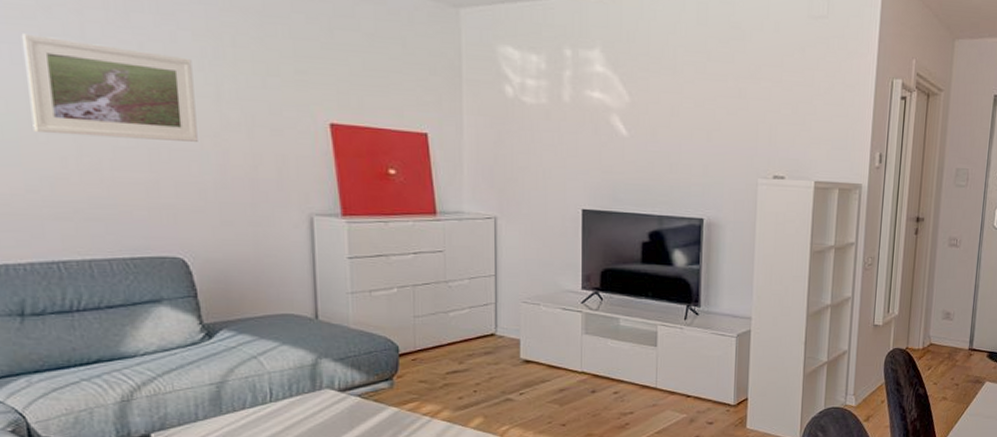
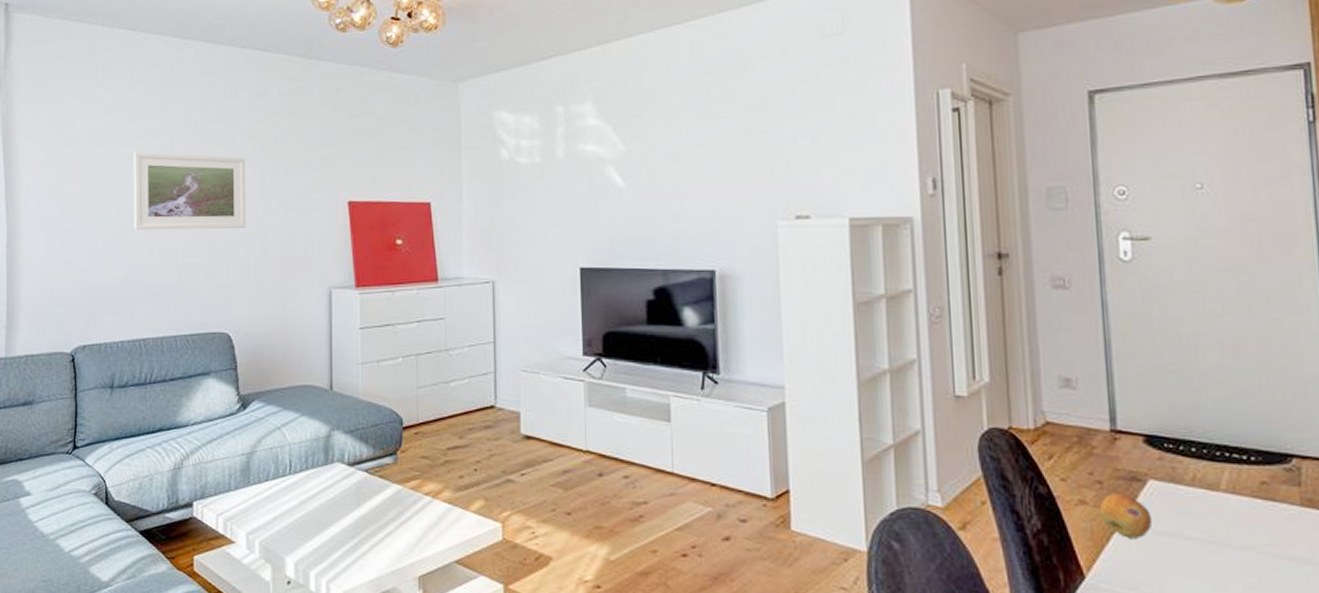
fruit: none [953,391,984,421] -> present [1099,493,1153,539]

